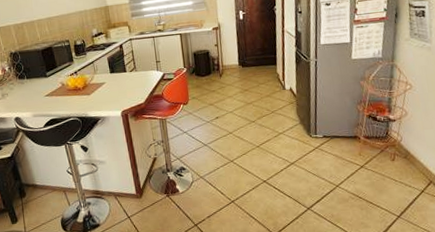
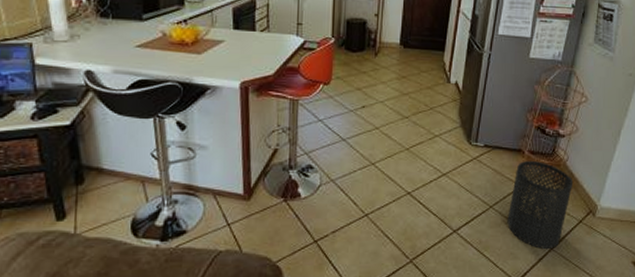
trash can: none [353,144,411,218] -> present [507,160,574,249]

